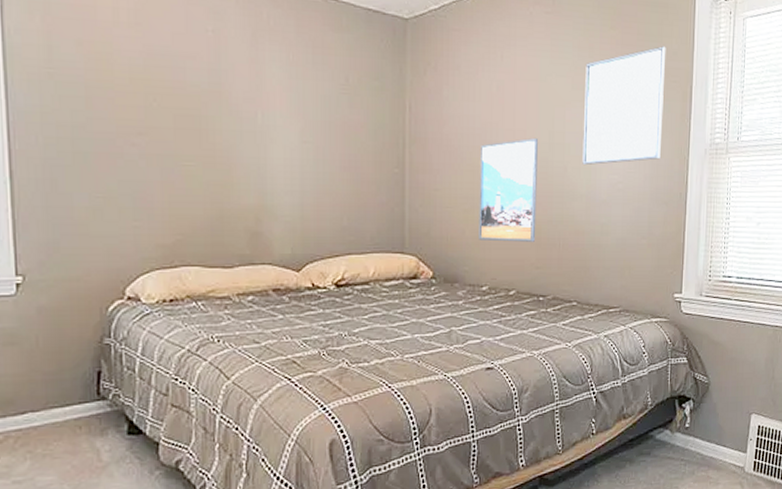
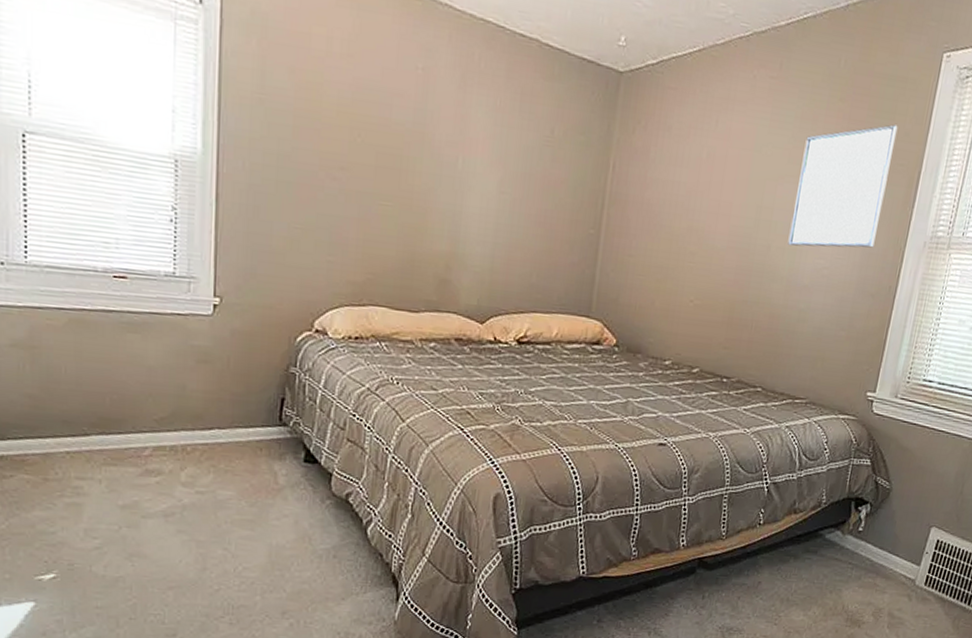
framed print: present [479,138,538,242] -> none [668,211,744,321]

